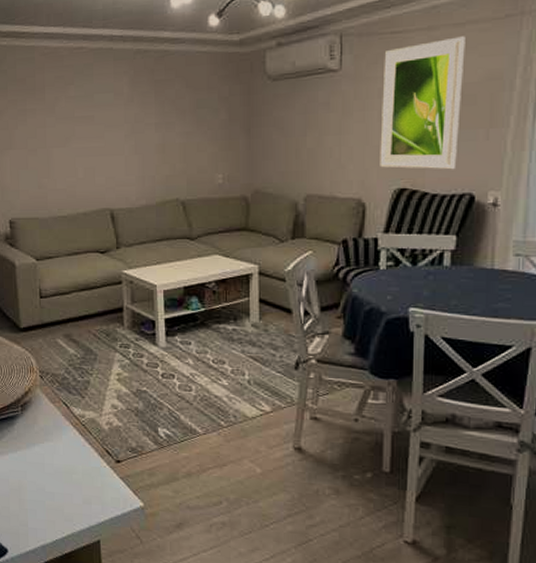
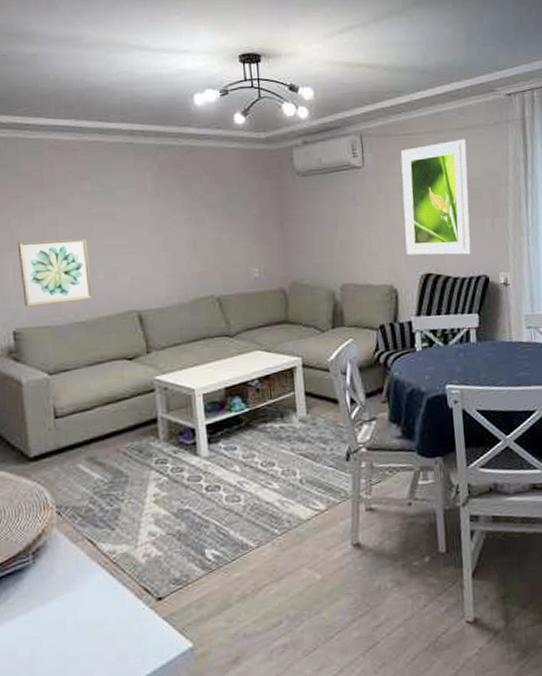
wall art: none [14,140,73,200] -> present [17,238,92,307]

